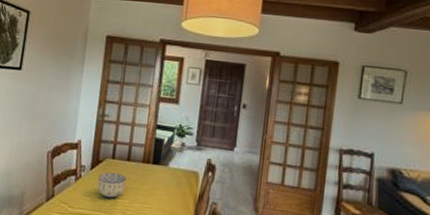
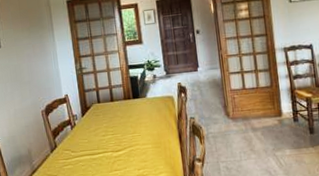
bowl: present [97,172,126,199] -> none [90,114,115,137]

